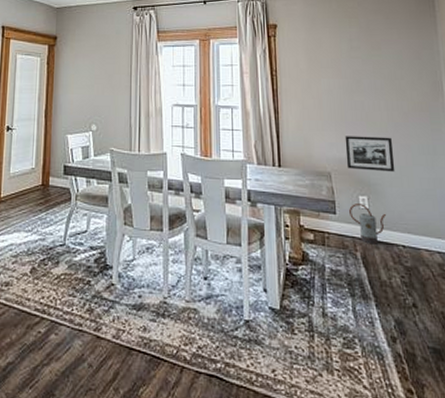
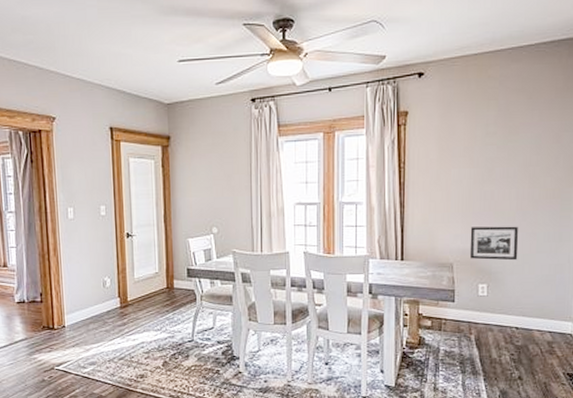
watering can: present [349,204,387,244] -> none [468,291,504,328]

